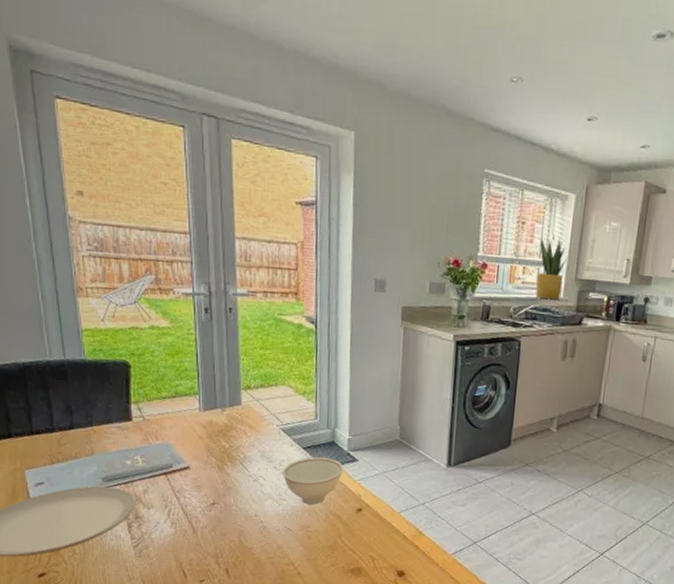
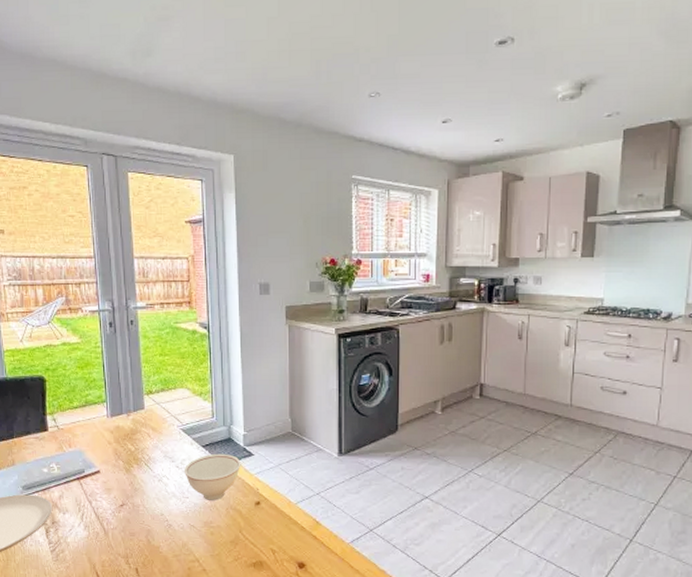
planter: present [535,238,568,300] -> none [409,231,437,288]

